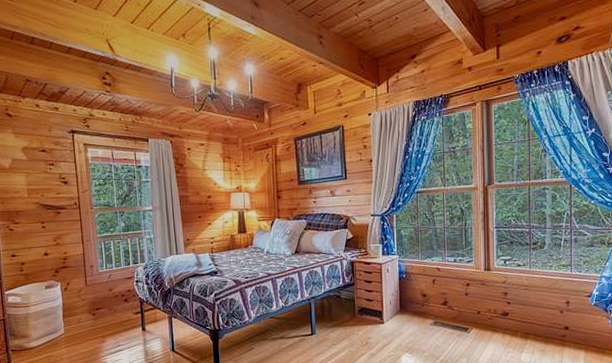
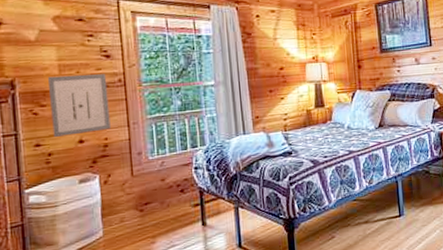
wall art: none [20,197,69,249] -> present [48,74,111,137]

